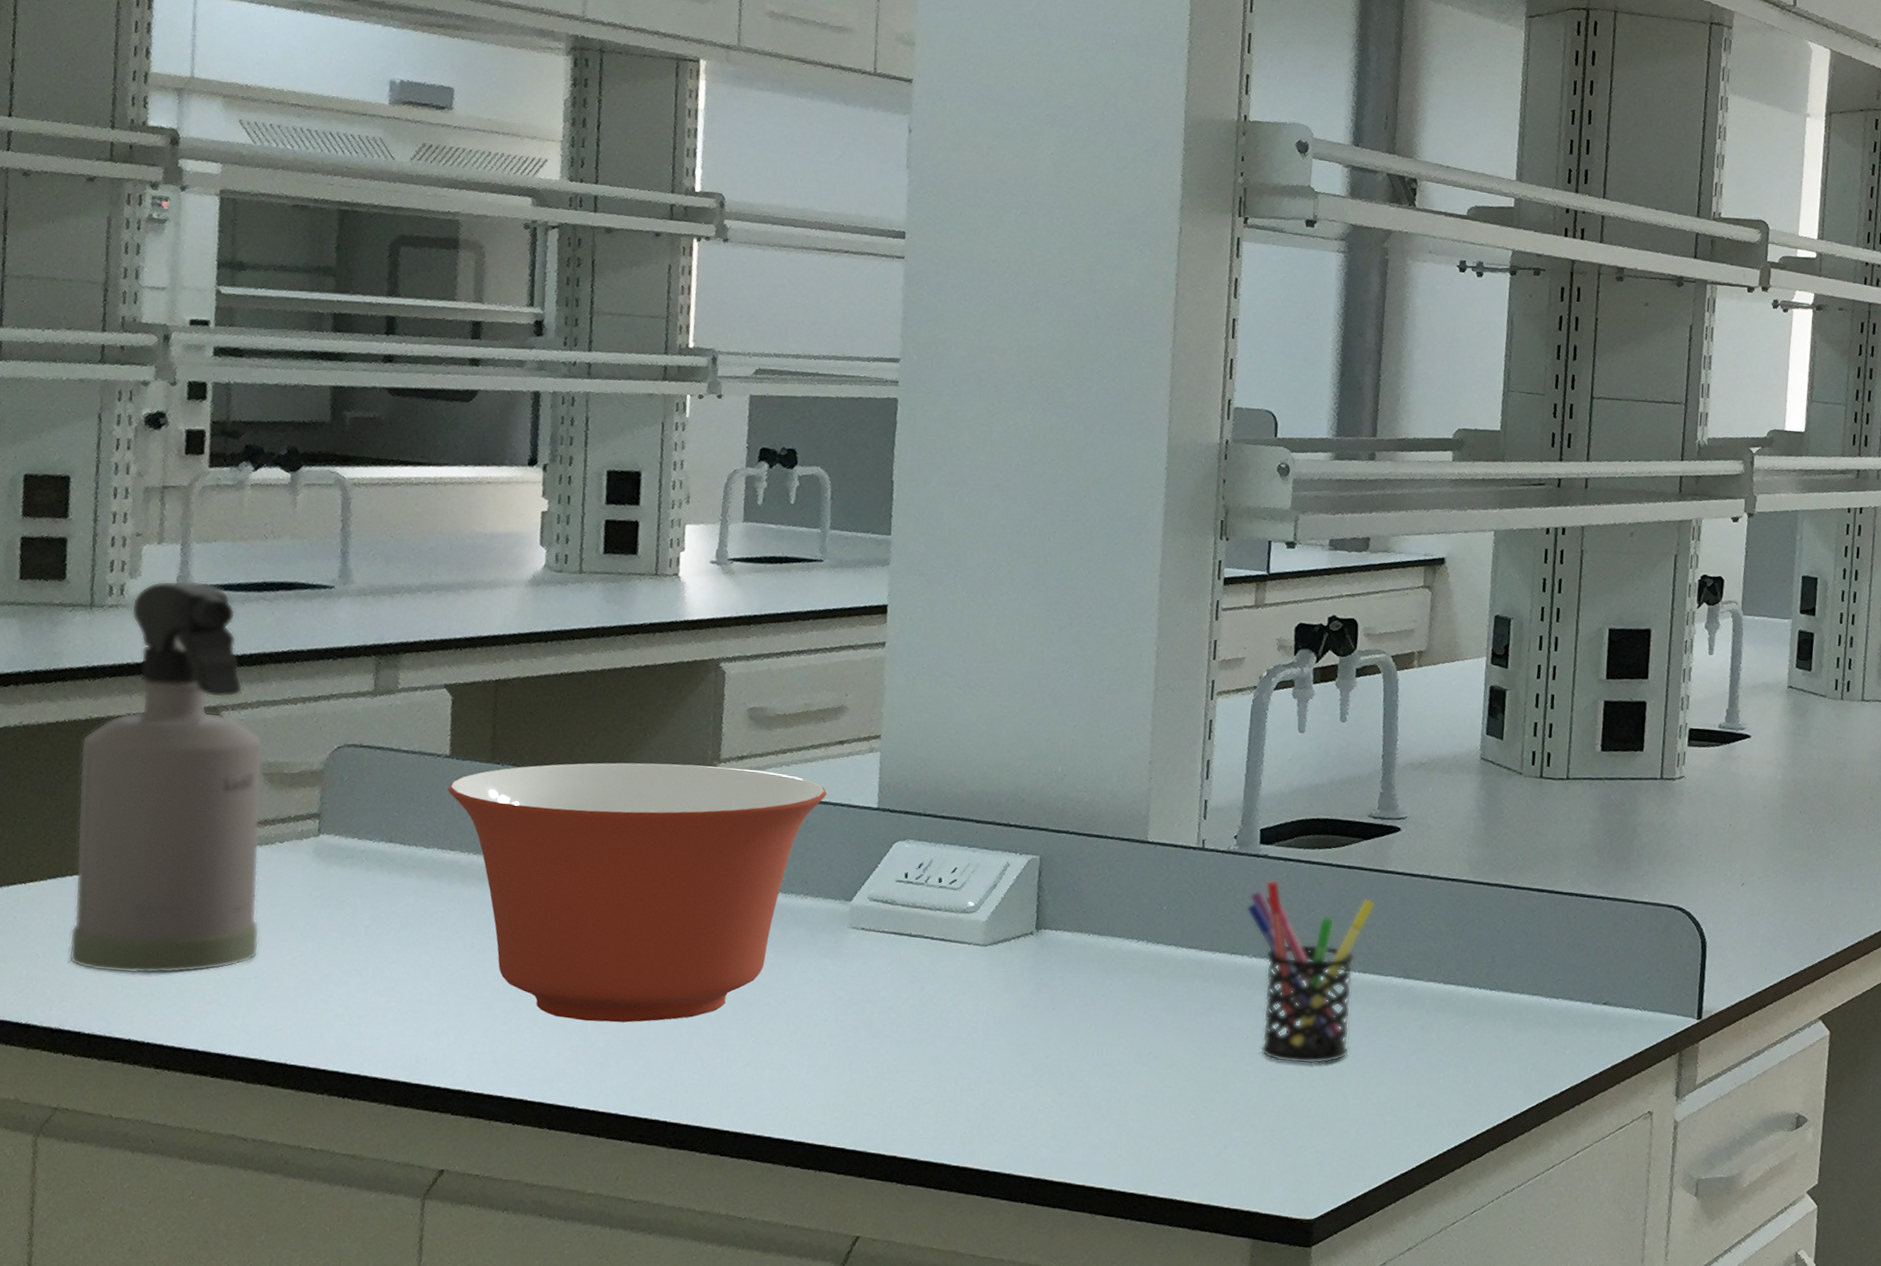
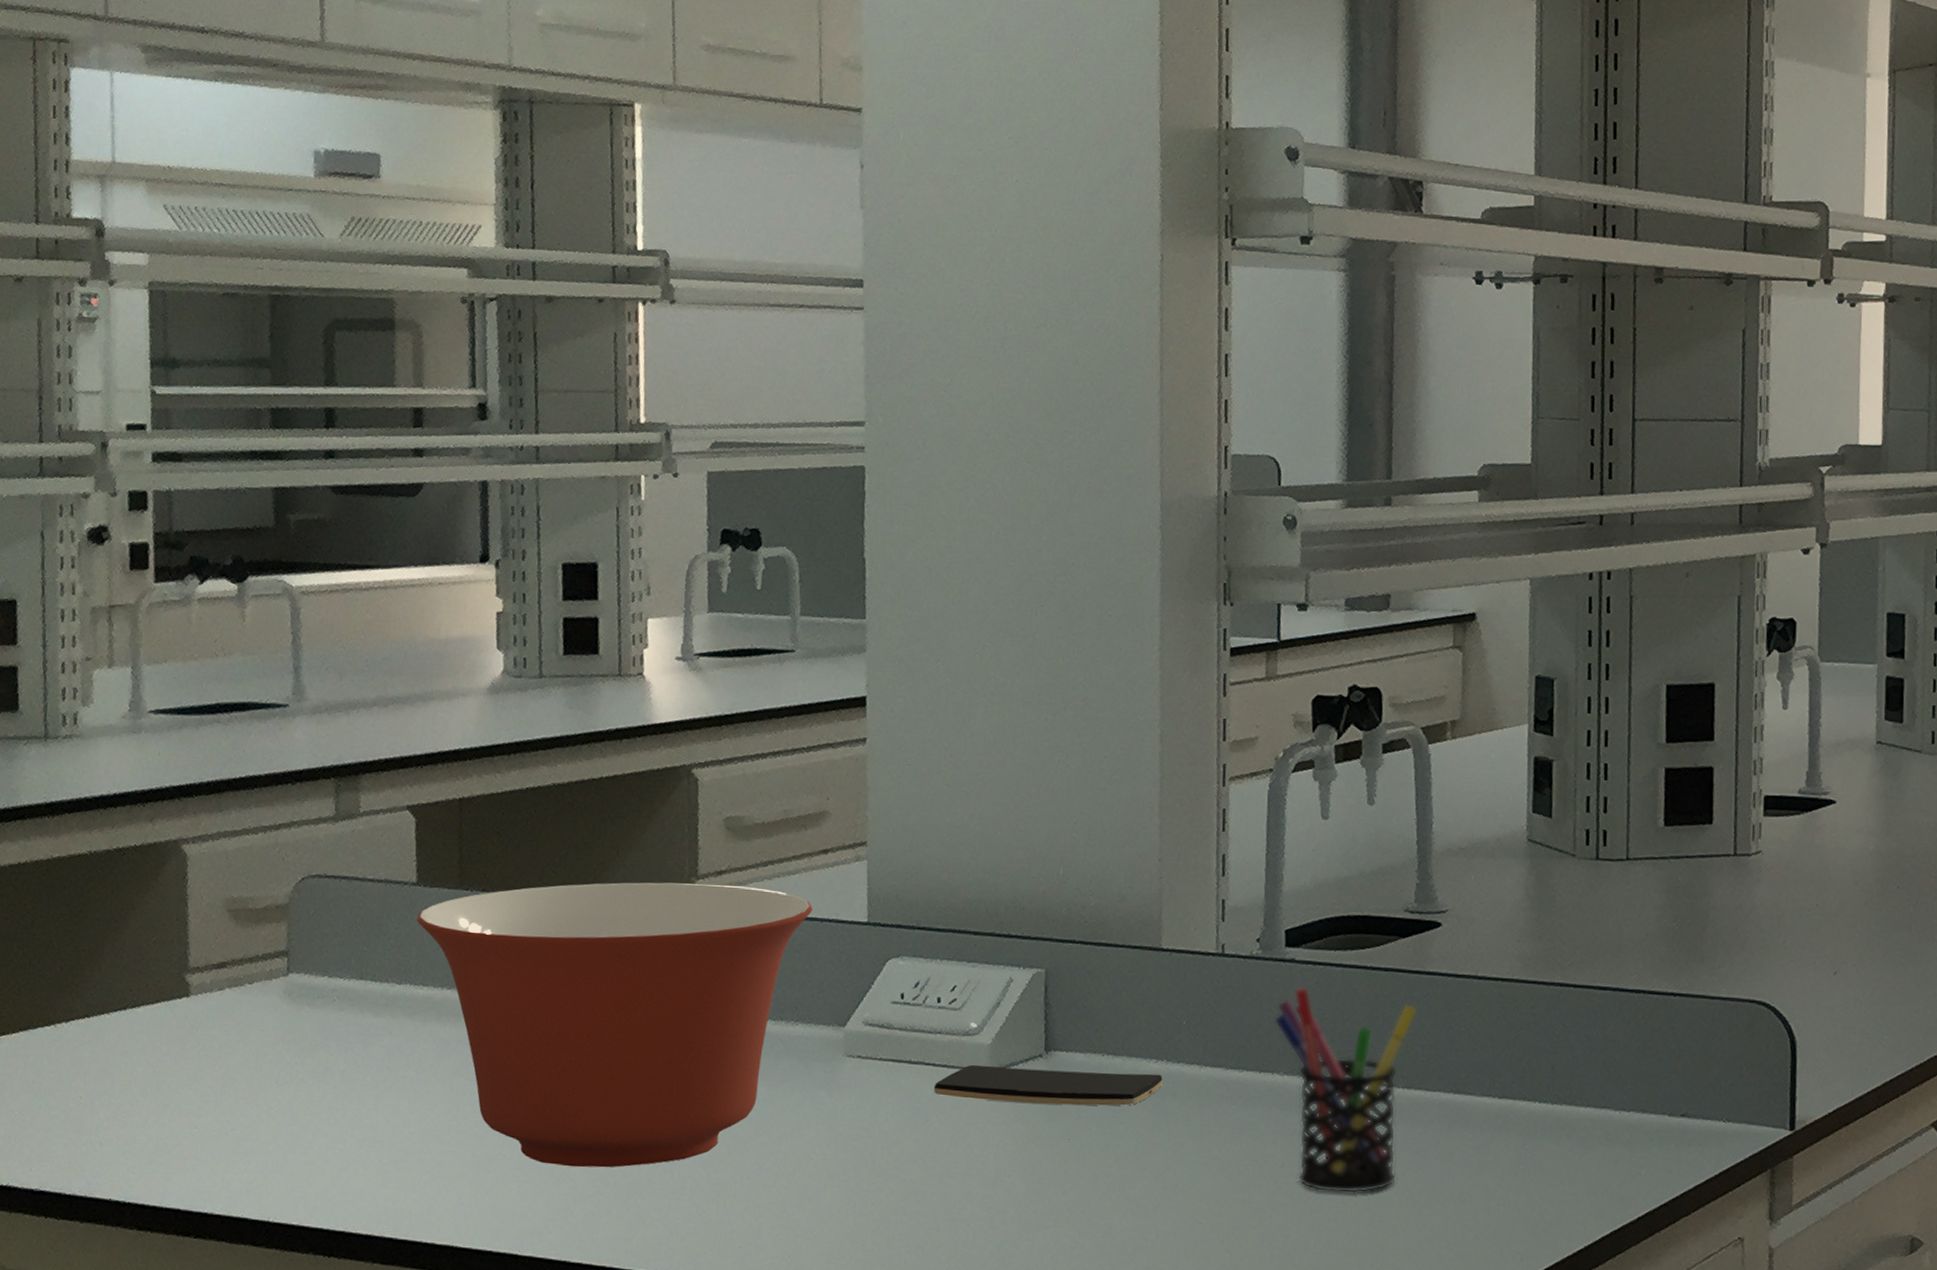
spray bottle: present [68,580,263,974] -> none [44,705,235,1130]
smartphone: none [930,939,1143,981] -> present [933,1064,1163,1106]

